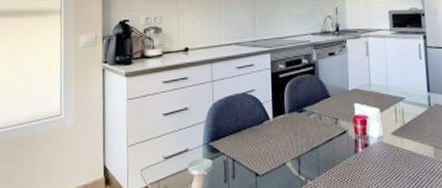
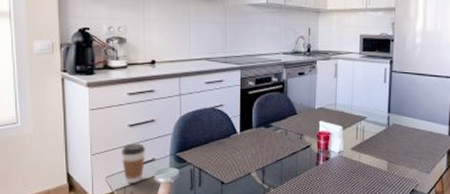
coffee cup: none [155,133,179,176] -> present [120,143,145,183]

